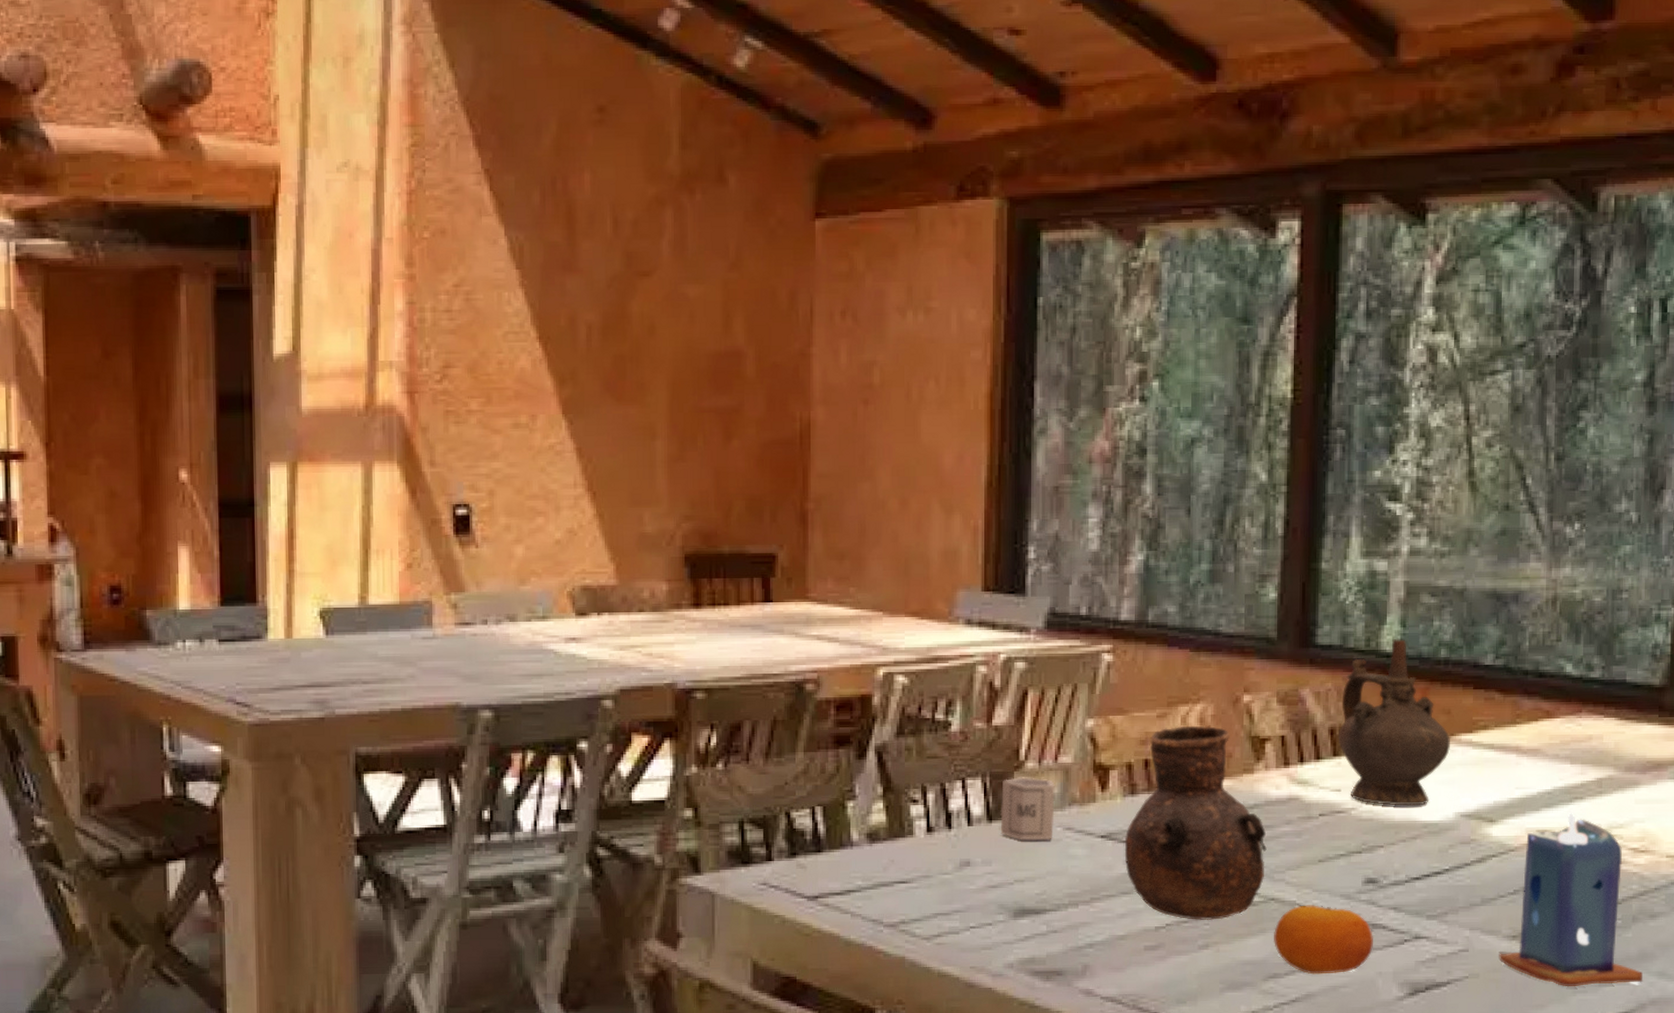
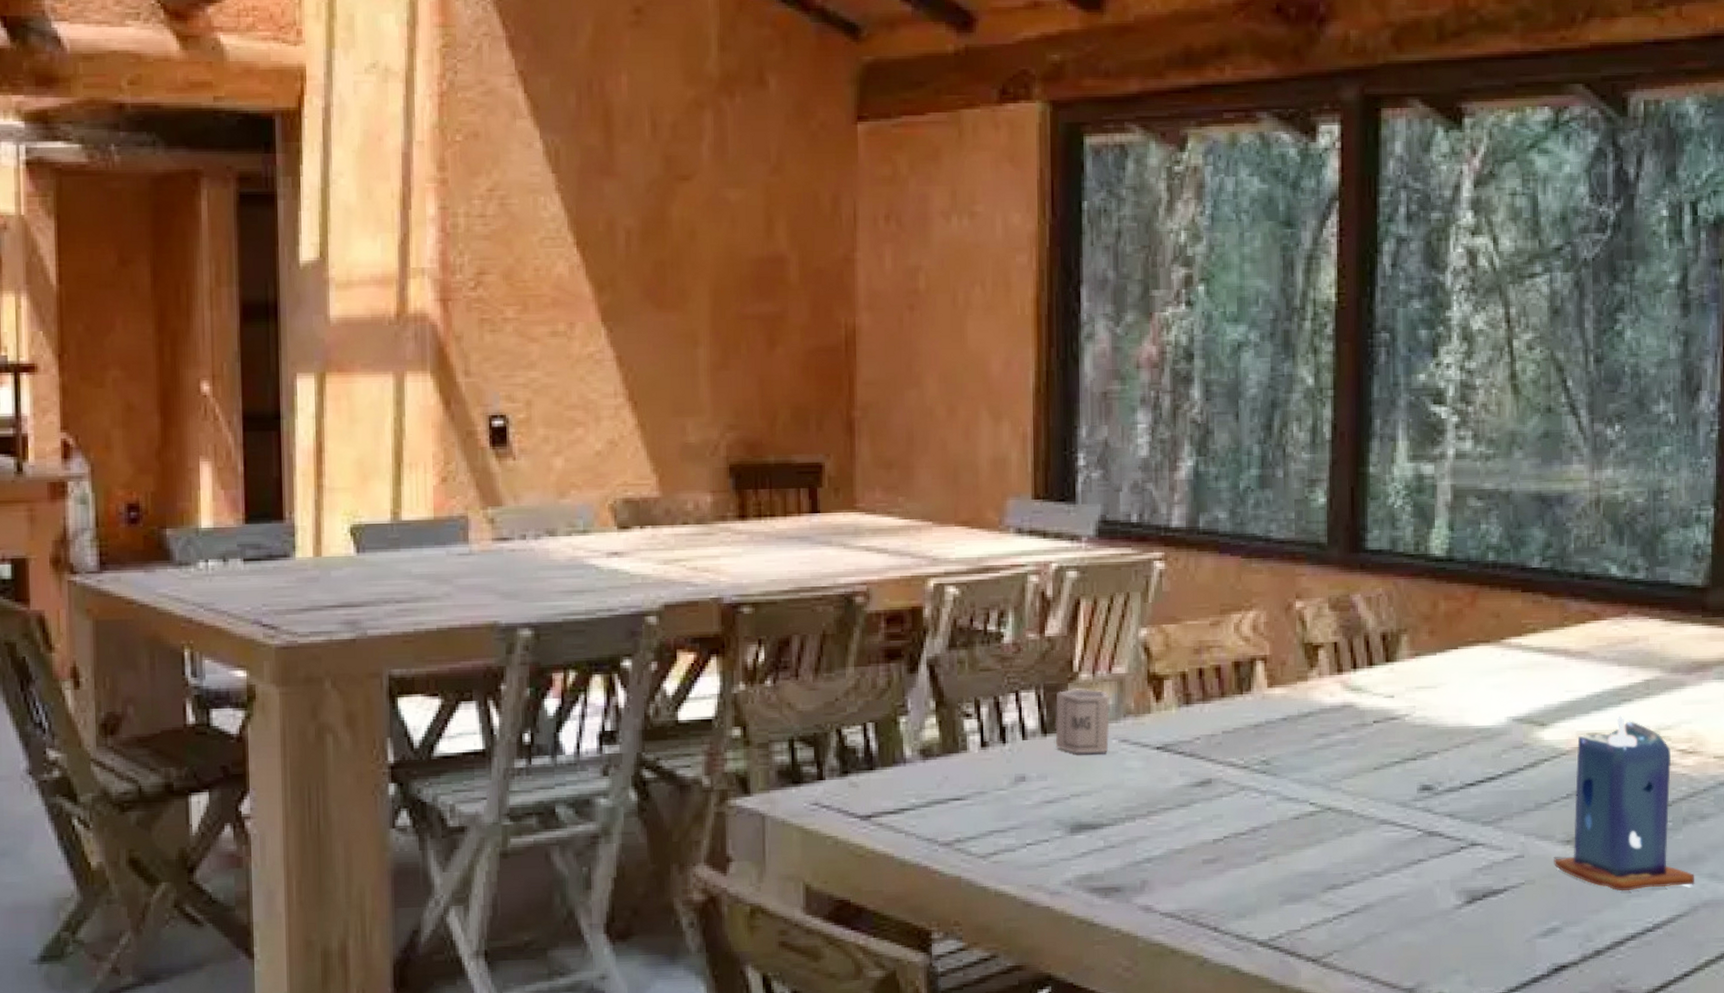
vase: present [1124,725,1267,921] -> none [1180,633,1322,832]
fruit: present [1274,905,1374,975] -> none [1331,813,1431,885]
ceremonial vessel: present [1337,639,1450,806] -> none [1389,543,1500,711]

